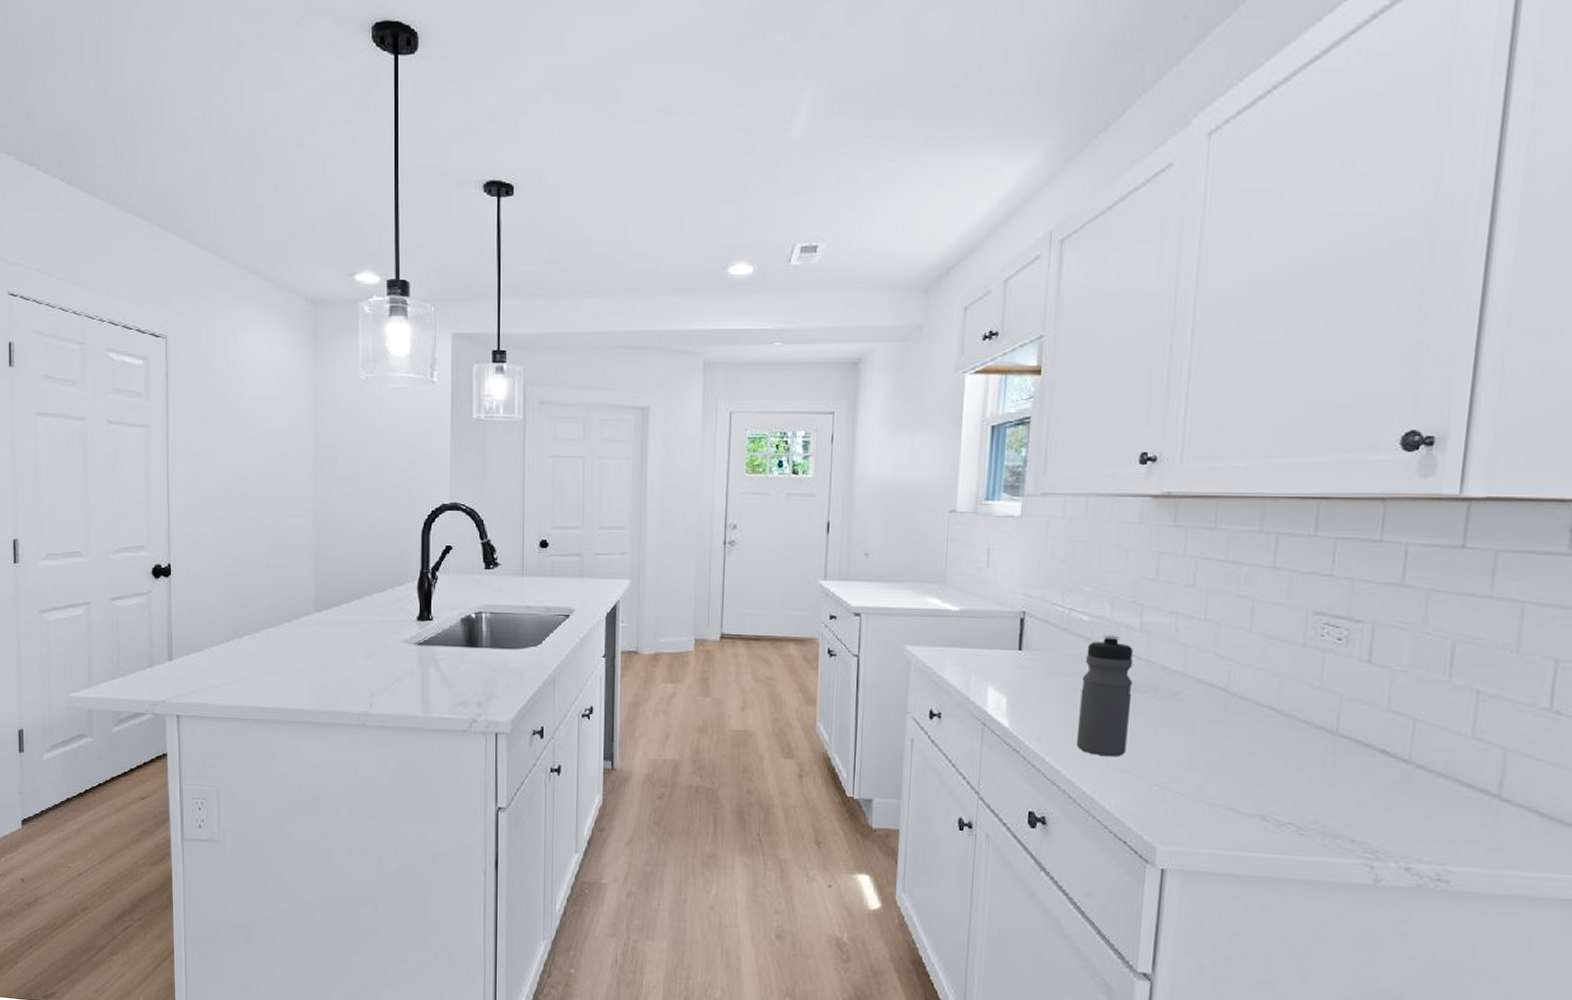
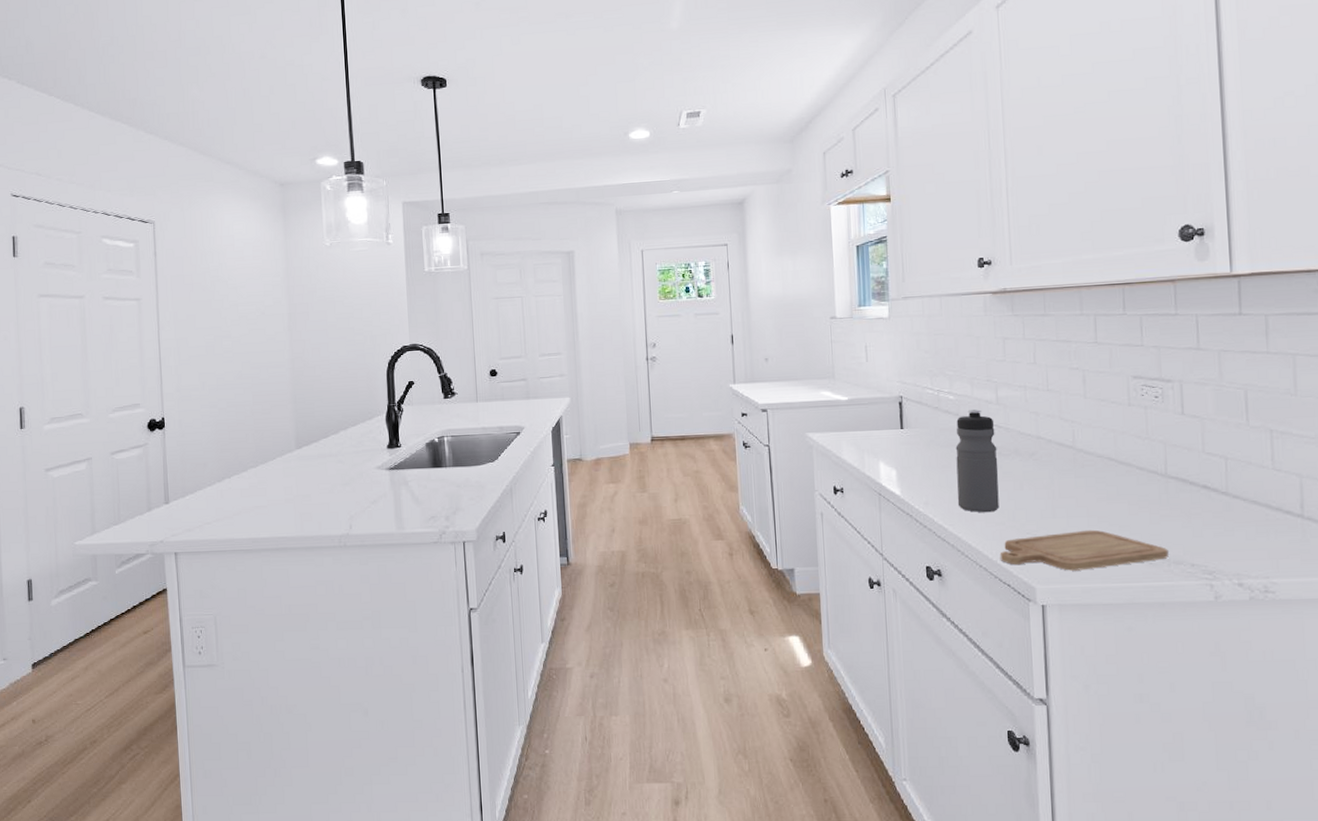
chopping board: none [1118,788,1325,834] -> present [999,529,1169,571]

